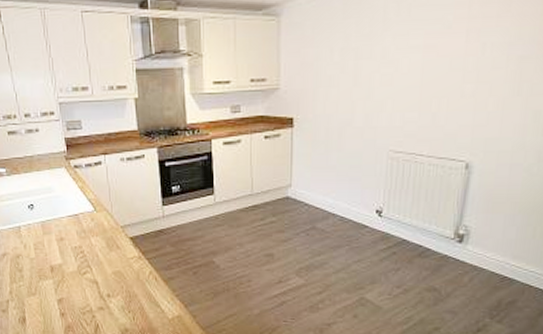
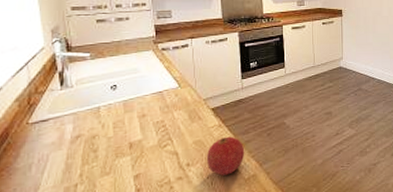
fruit: none [127,270,168,312] -> present [207,136,245,176]

